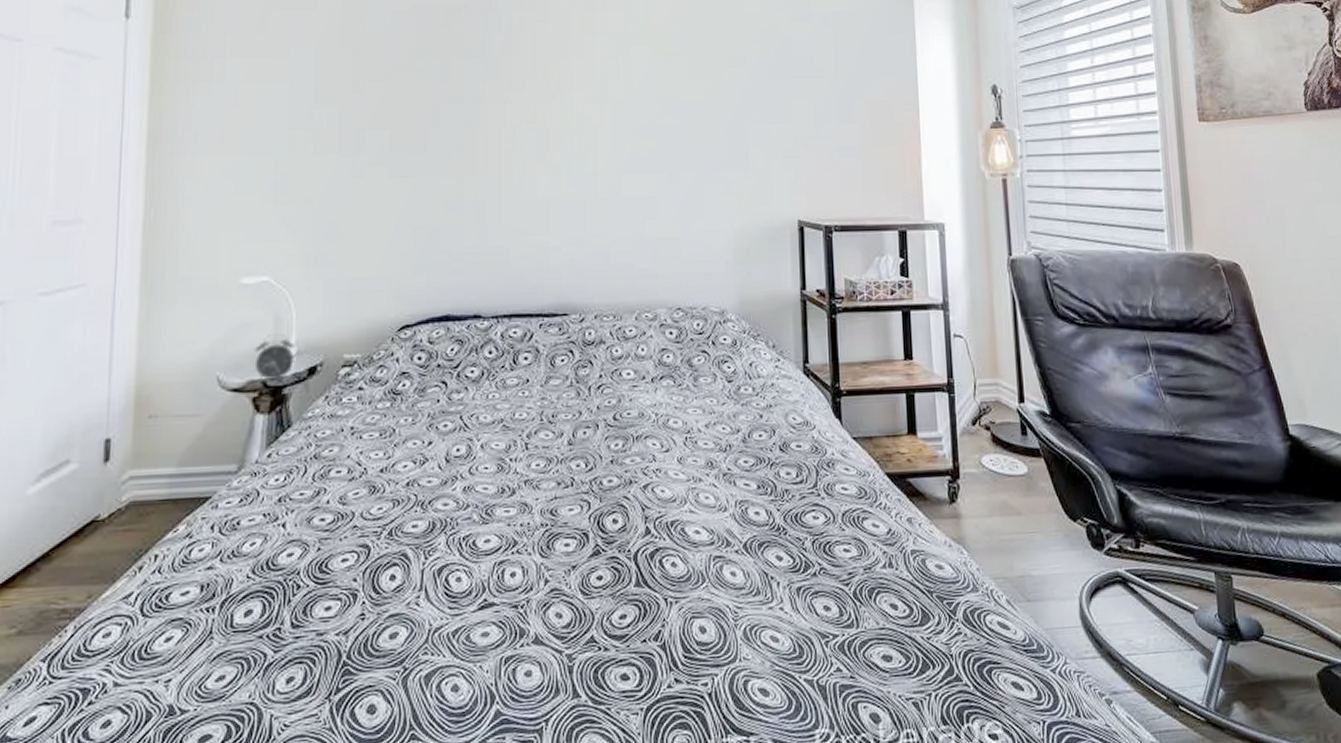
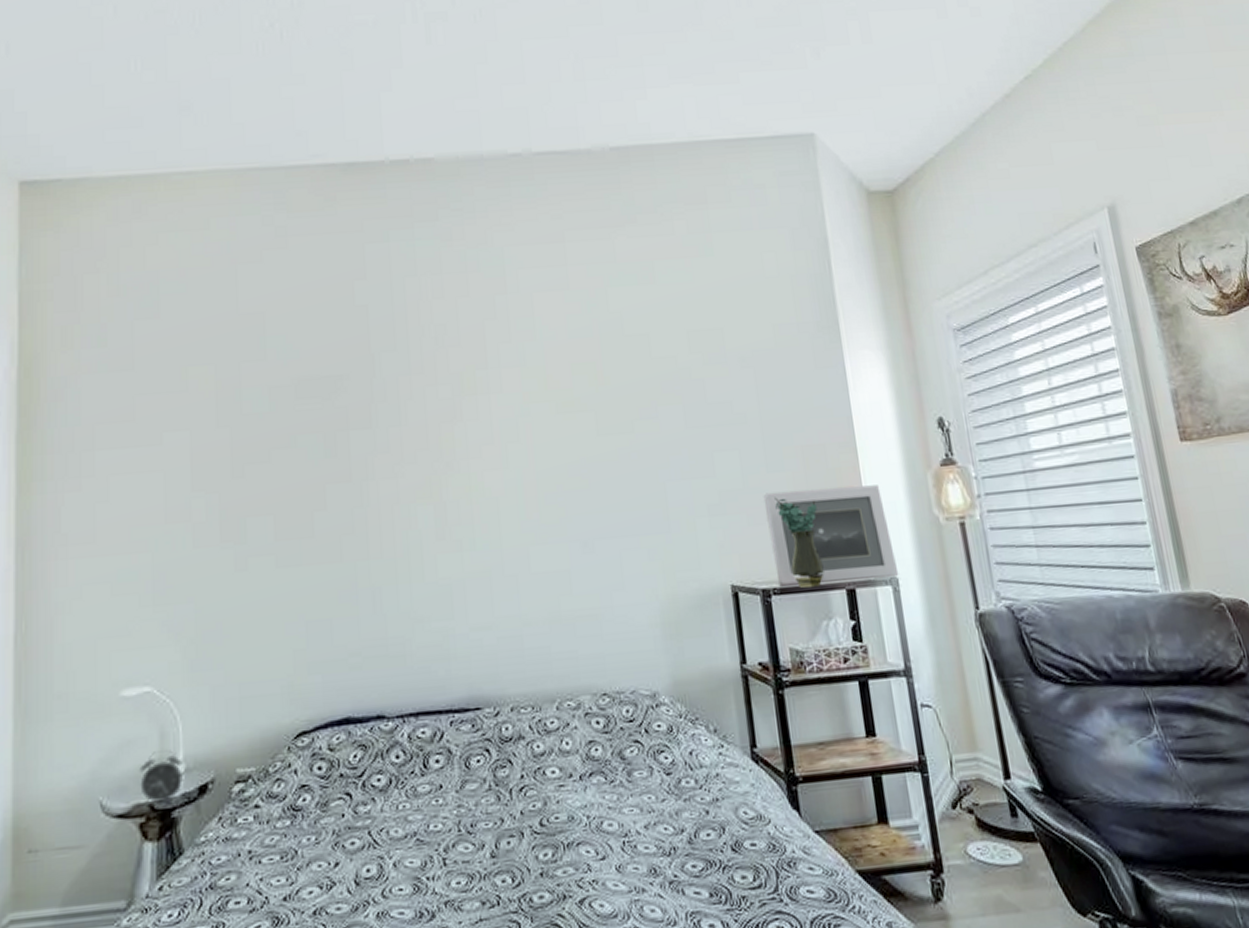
picture frame: none [833,140,946,226] -> present [763,485,899,588]
vase: none [843,145,882,228] -> present [774,497,825,588]

